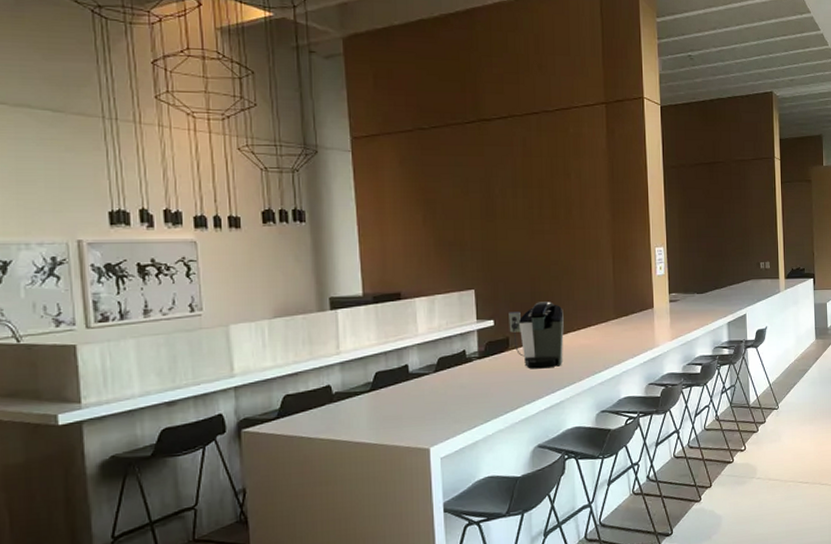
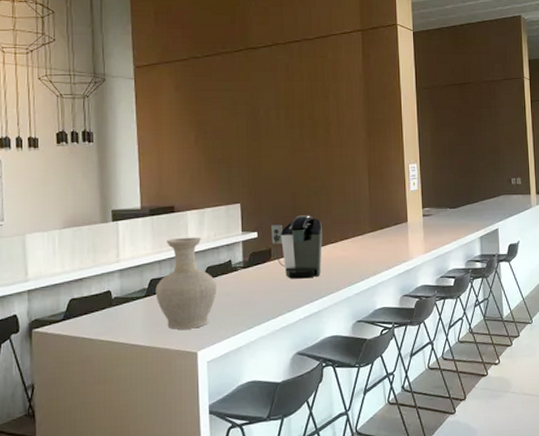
vase: none [381,326,450,425] -> present [155,237,216,330]

